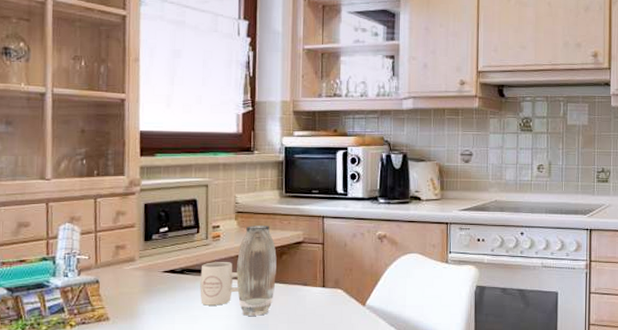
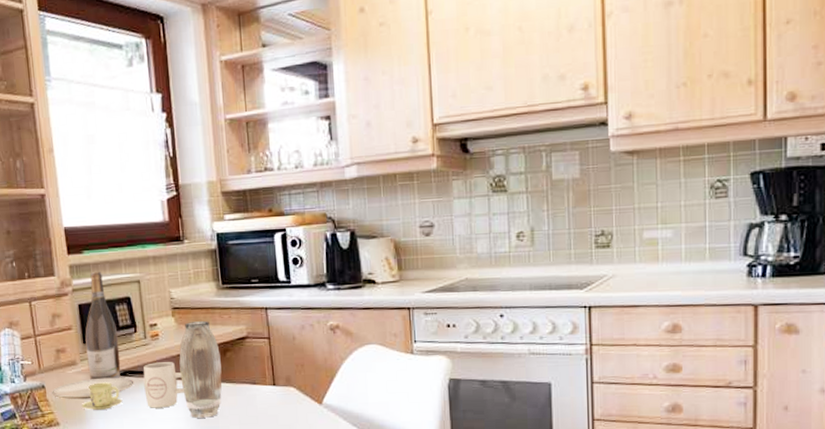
plate: none [104,274,191,295] -> present [51,377,134,400]
cup and saucer: none [134,279,177,307] -> present [81,382,123,411]
wine bottle: none [146,173,181,277] -> present [85,271,121,380]

